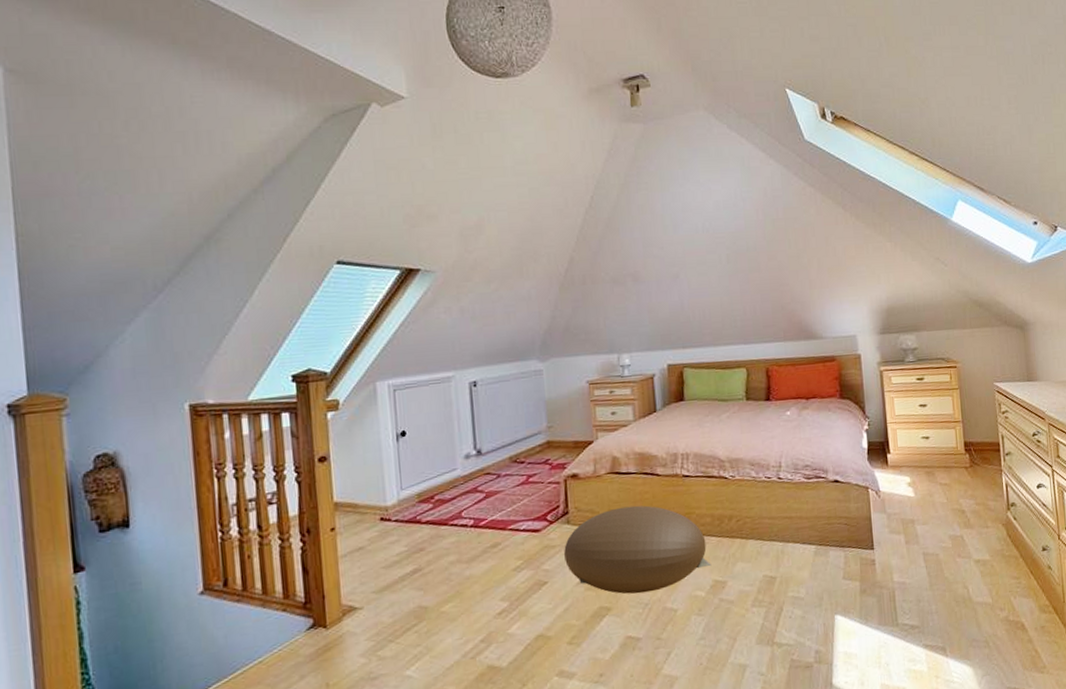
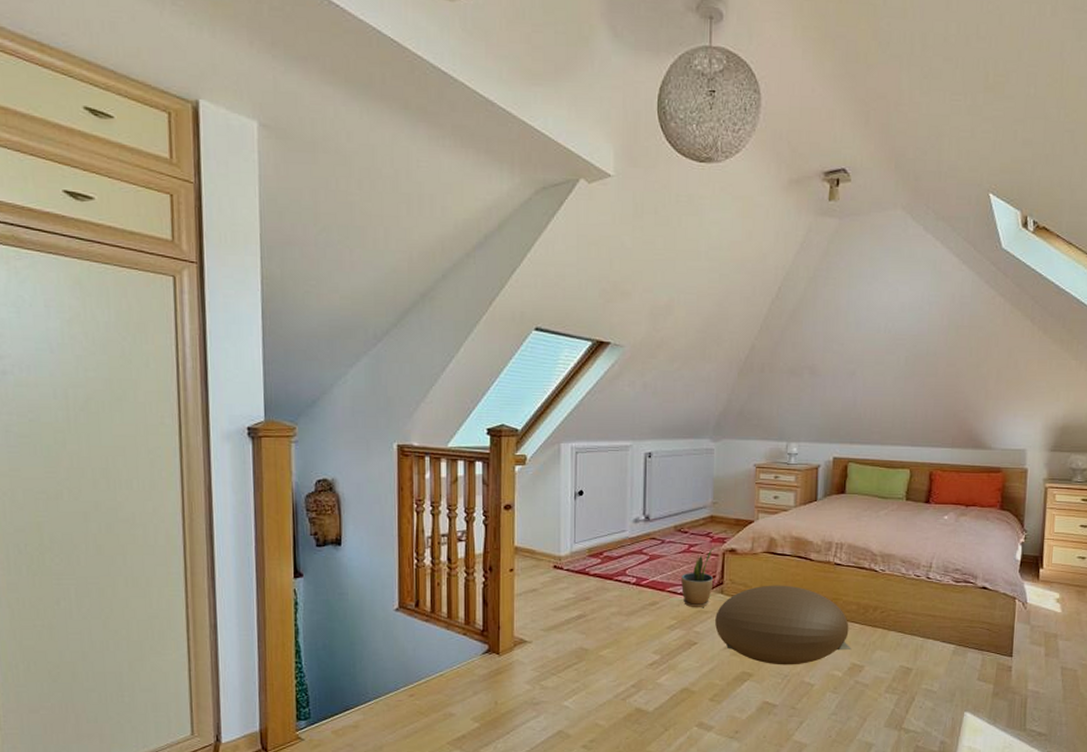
potted plant: none [523,475,558,544] -> present [681,548,714,608]

